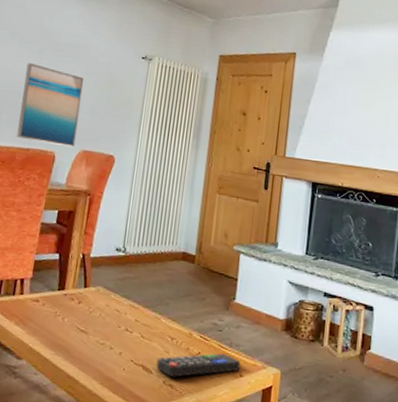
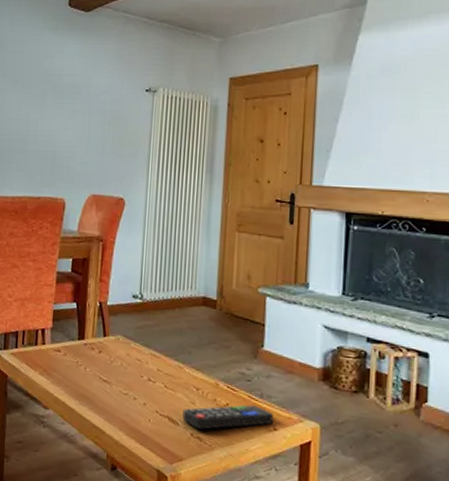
wall art: present [16,63,84,148] -> none [27,109,88,193]

